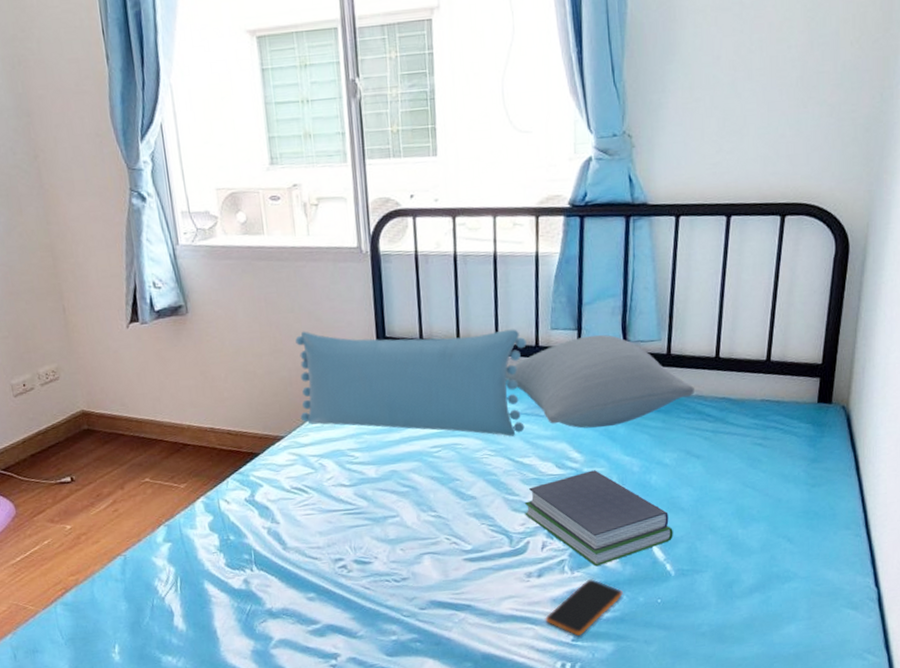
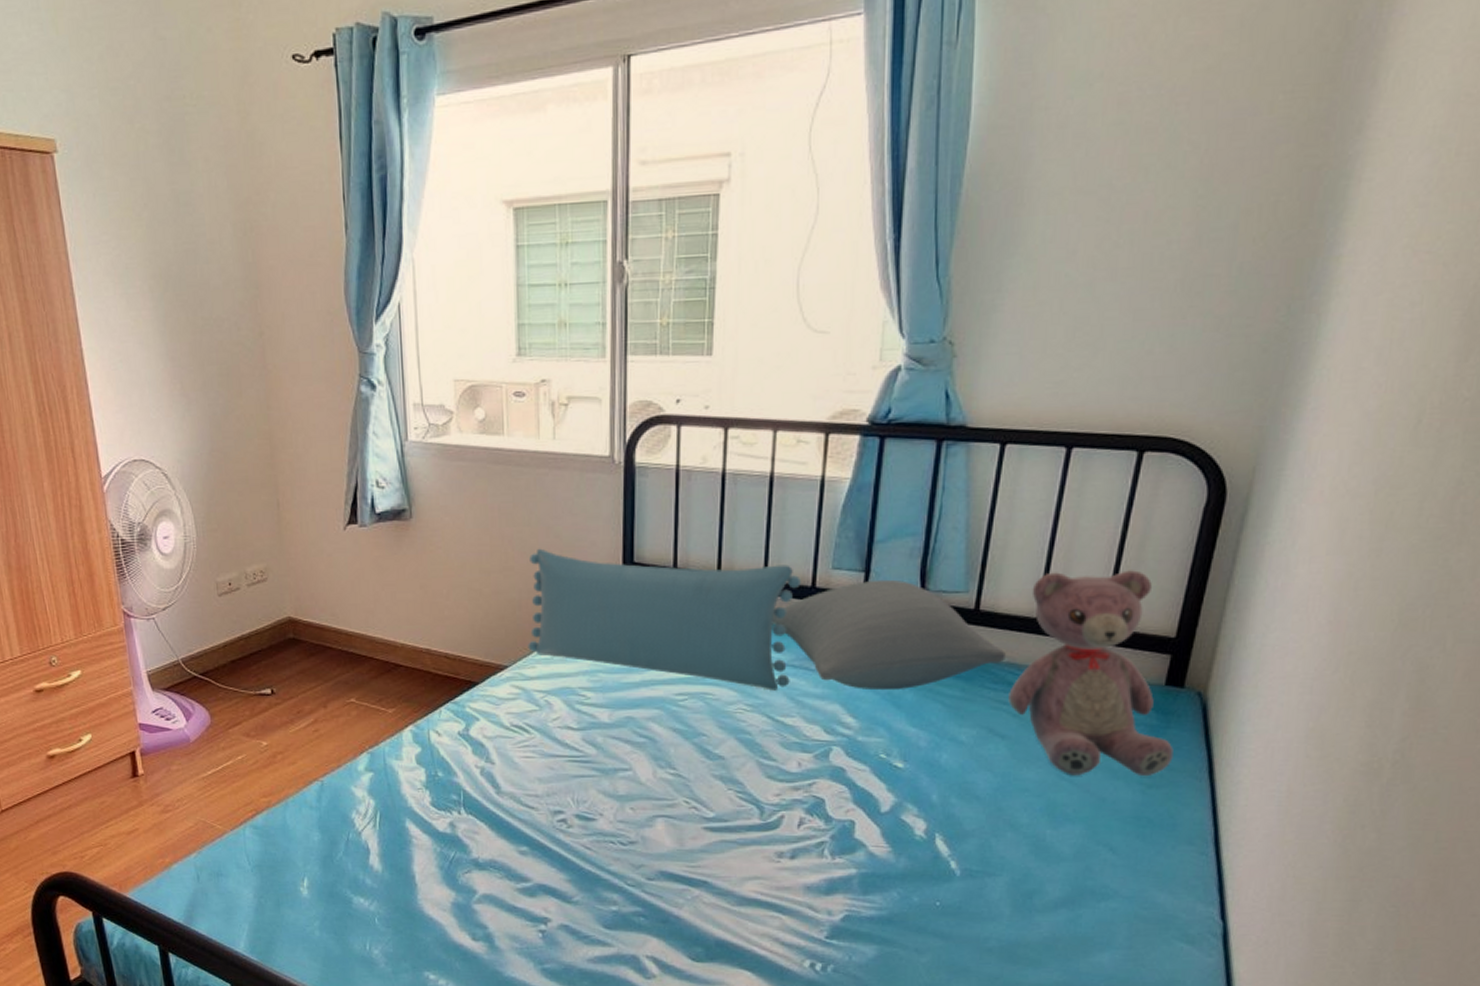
book: present [524,470,673,567] -> none [781,740,963,854]
smartphone: present [544,579,624,636] -> none [794,868,895,933]
teddy bear: none [699,312,829,483] -> present [1008,570,1174,777]

